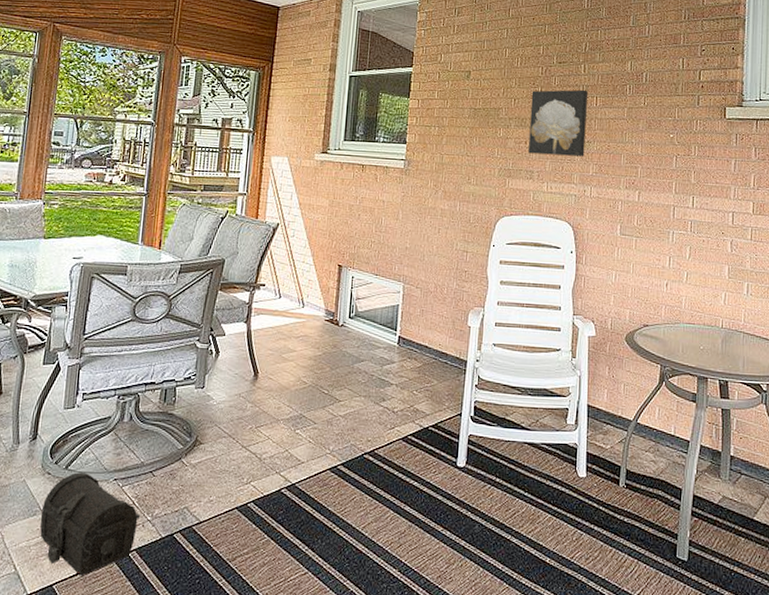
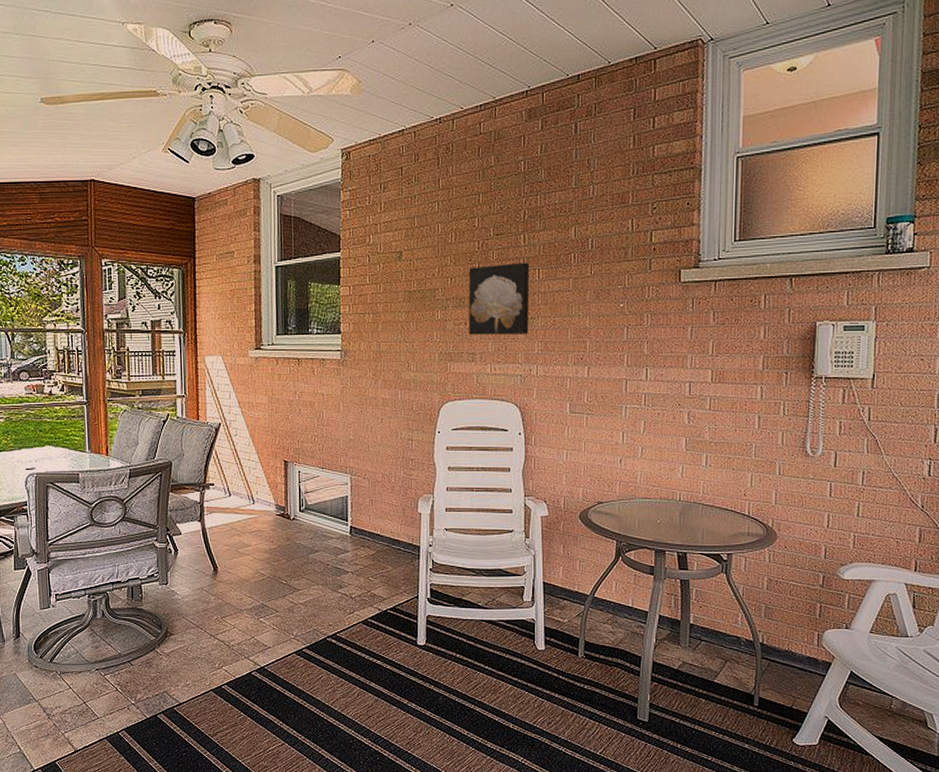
treasure chest: present [40,472,141,576] -> none [34,665,125,753]

